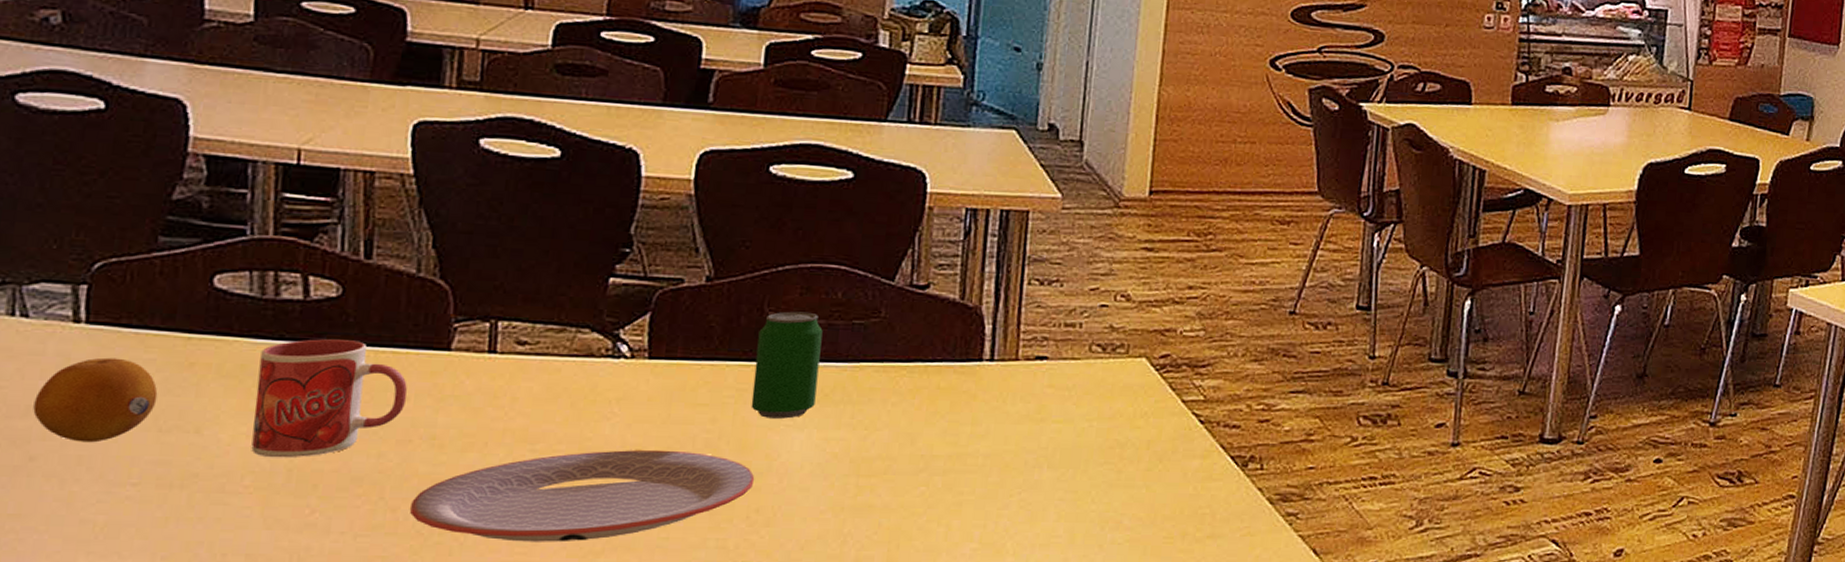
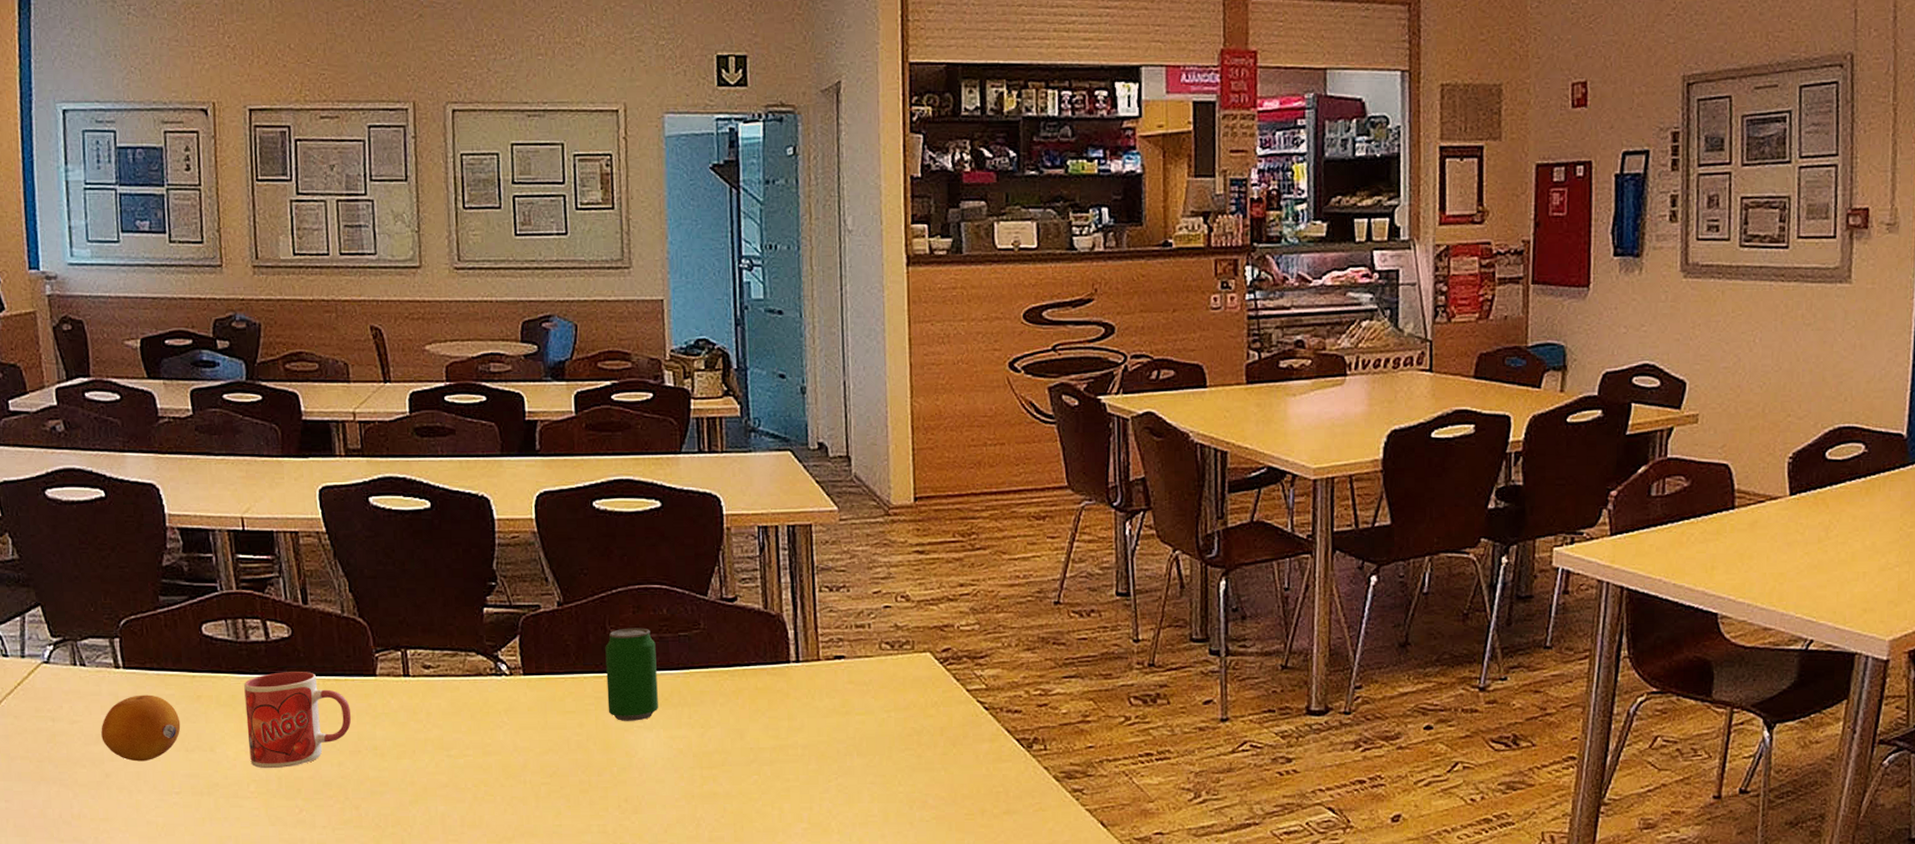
plate: present [410,450,755,542] -> none [368,751,620,831]

